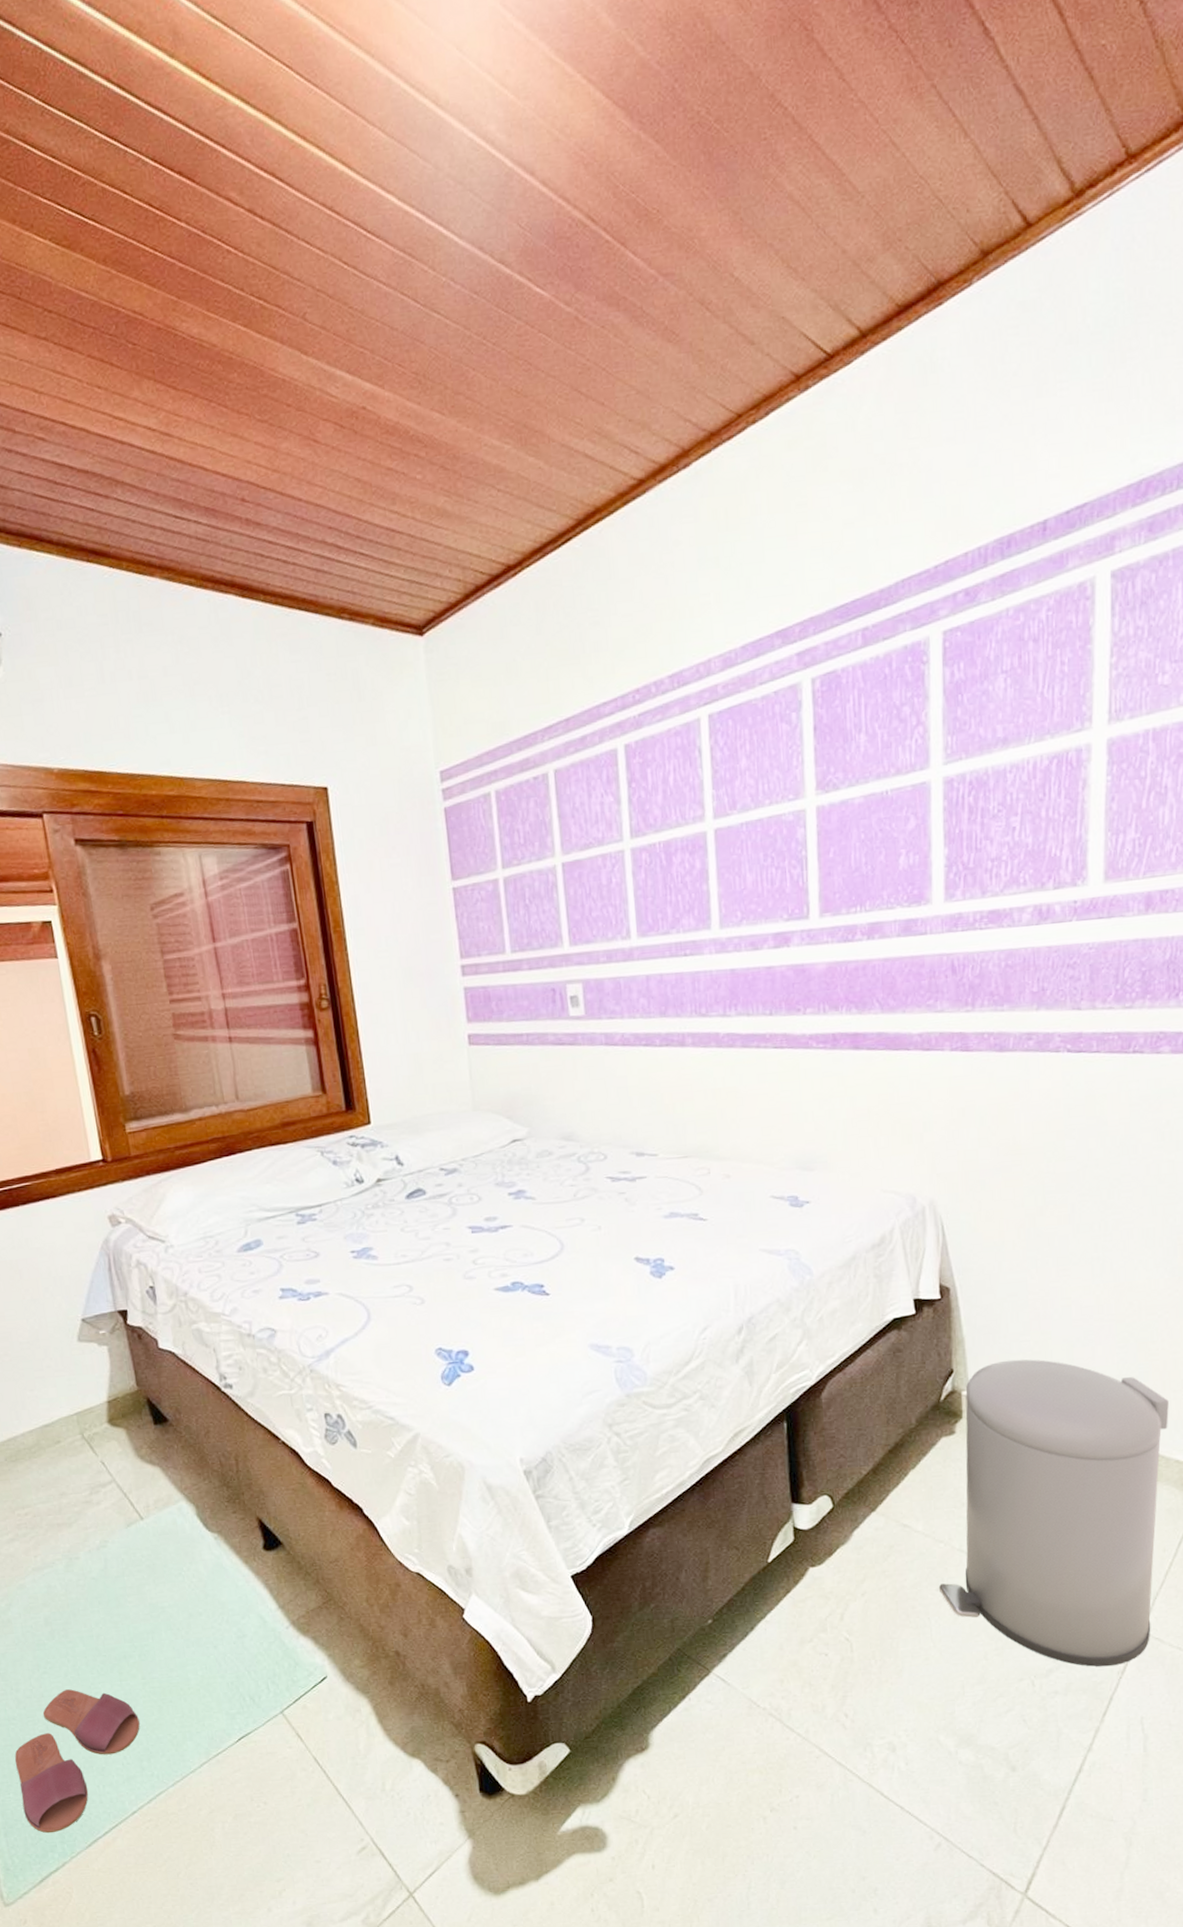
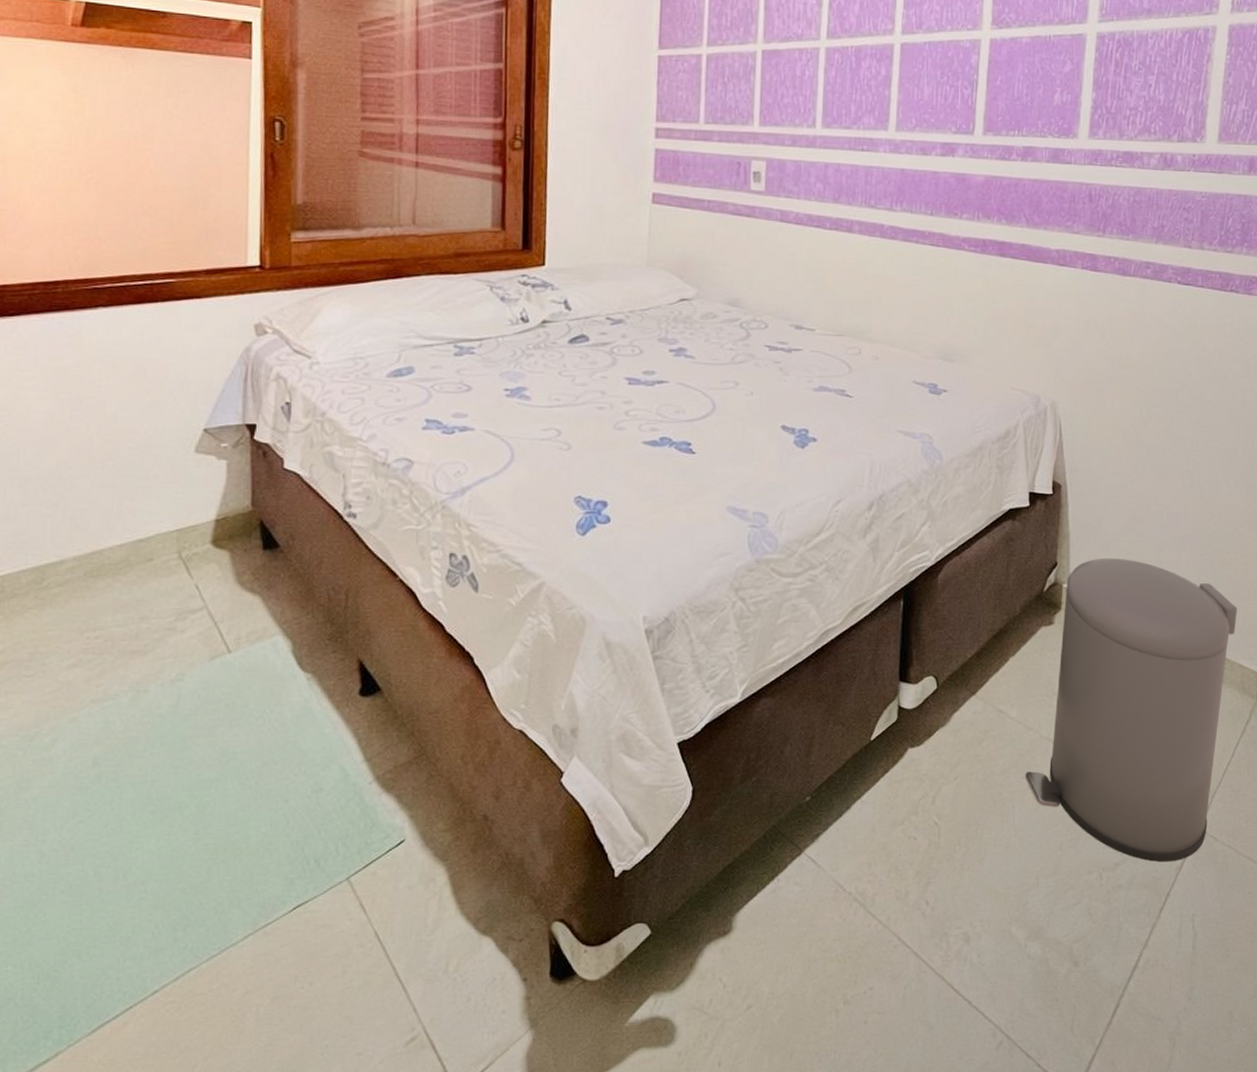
slippers: present [15,1689,140,1834] -> none [20,843,182,1016]

